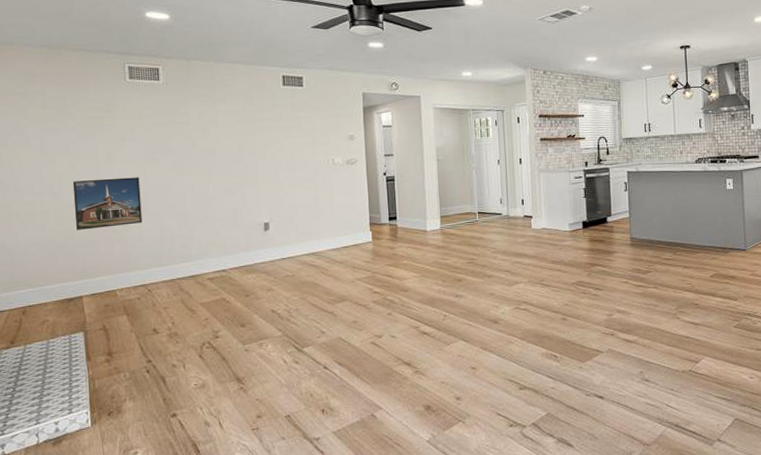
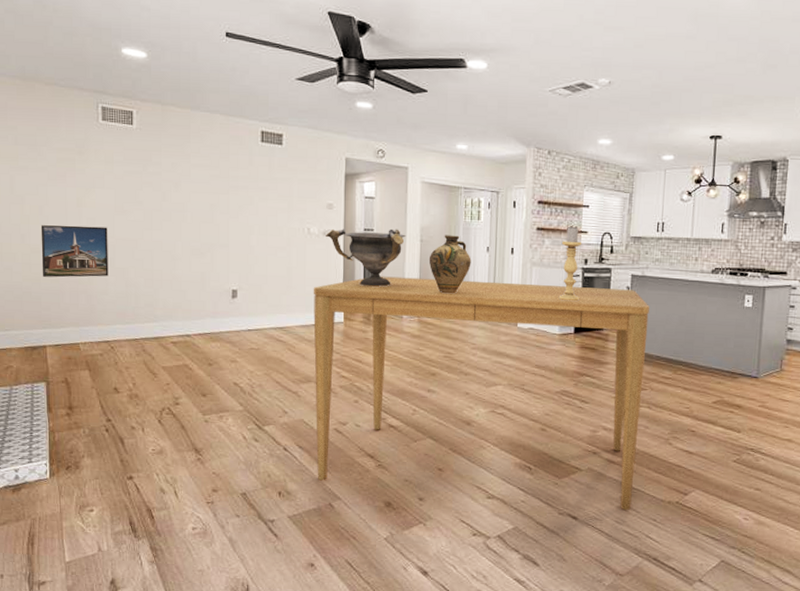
dining table: none [341,185,650,394] -> present [313,276,649,511]
decorative bowl: none [349,152,424,207] -> present [326,228,406,287]
jug: none [446,152,485,205] -> present [429,235,471,293]
candle holder: none [564,134,584,201] -> present [558,226,582,301]

